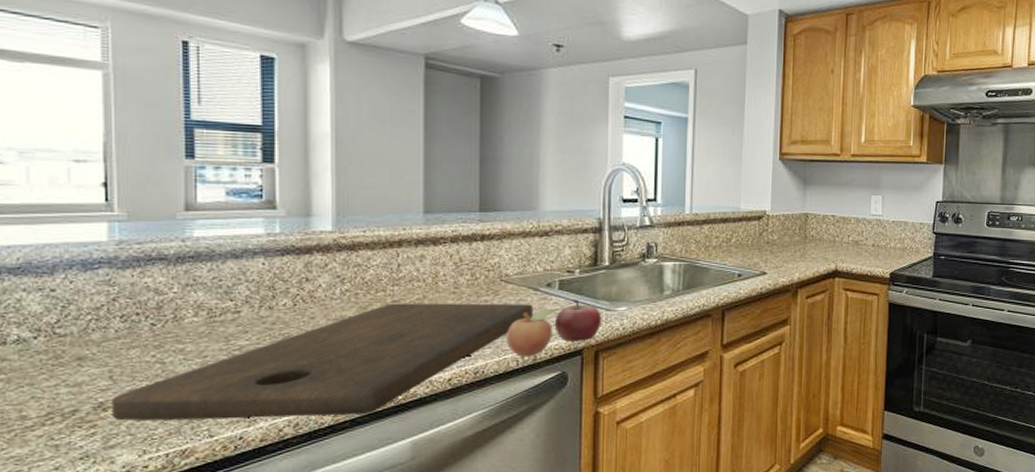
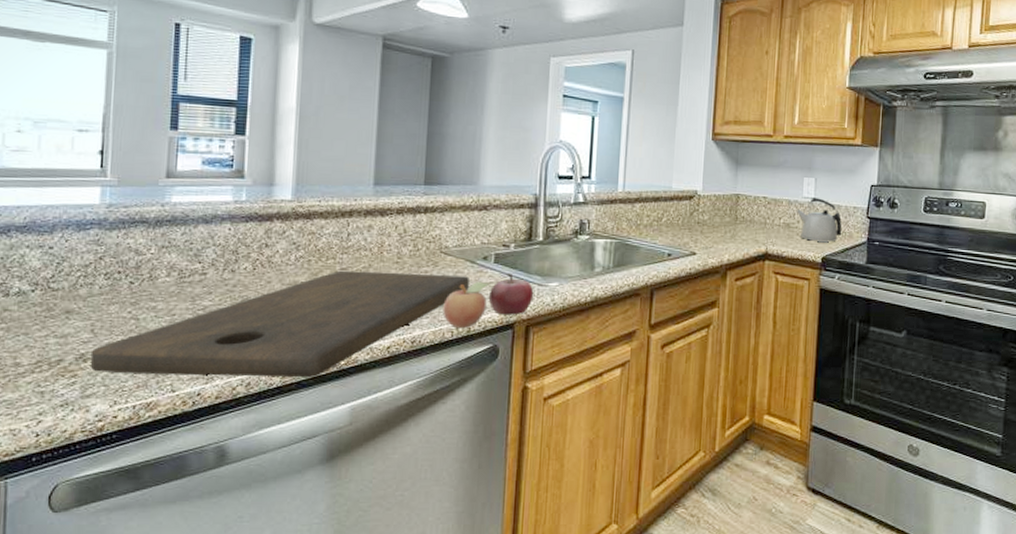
kettle: none [864,215,910,259] -> present [796,198,842,243]

